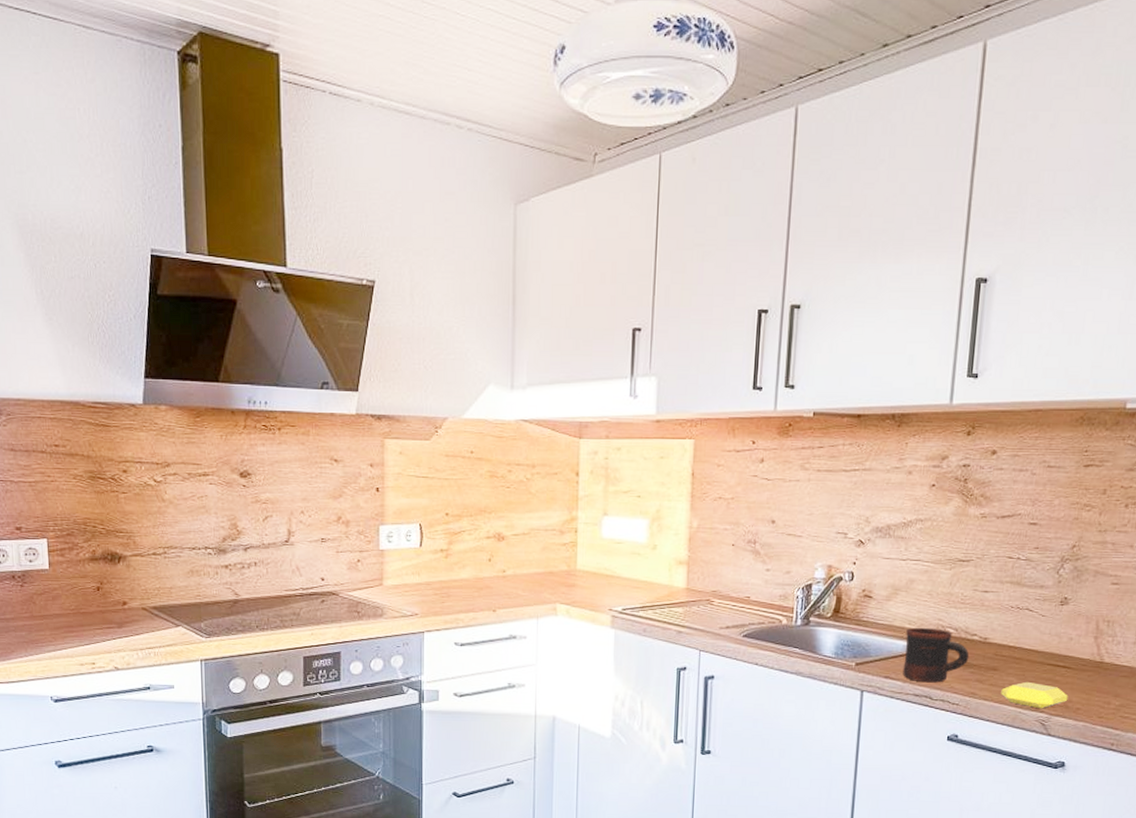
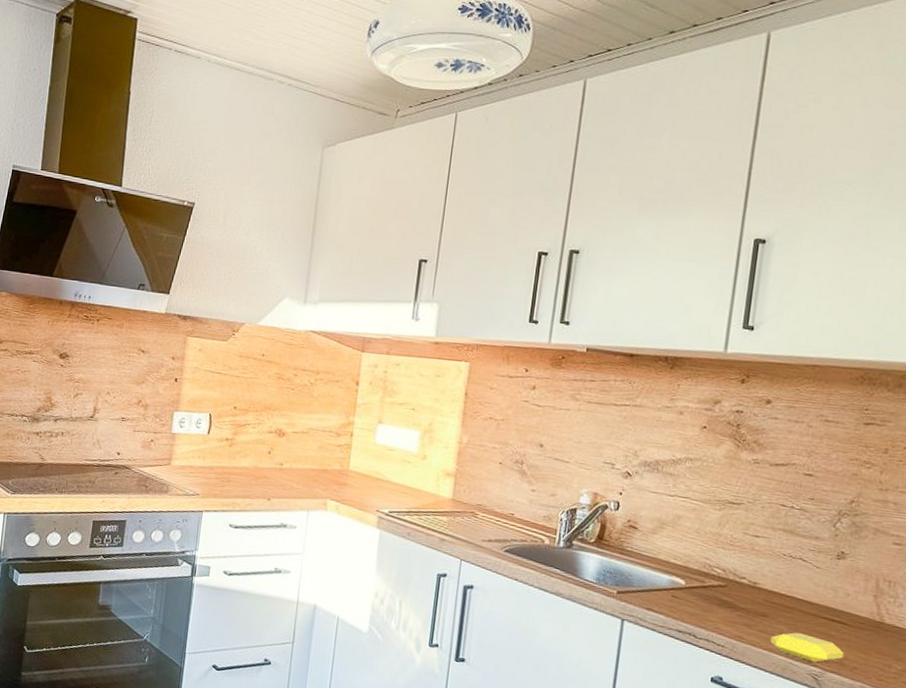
mug: present [903,627,970,683] -> none [666,563,737,622]

